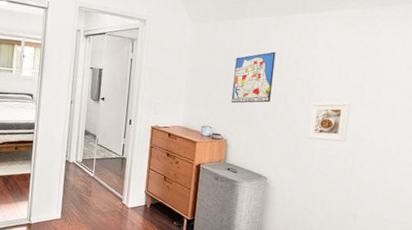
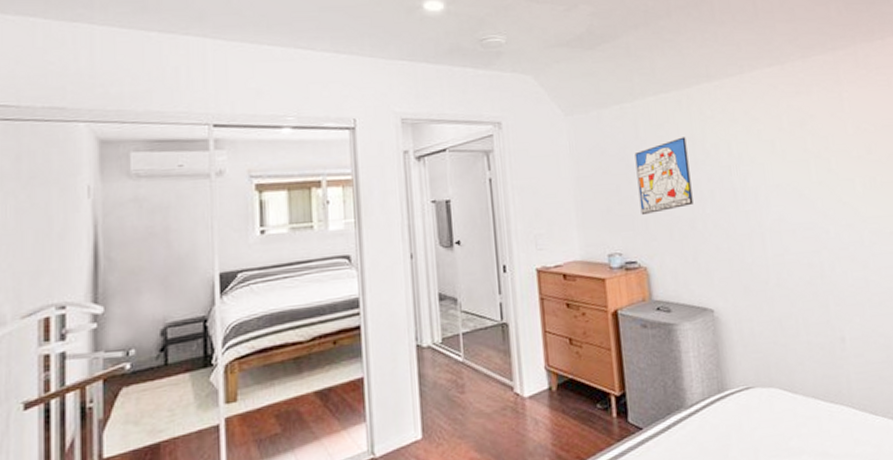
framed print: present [307,101,351,142] -> none [746,186,804,246]

